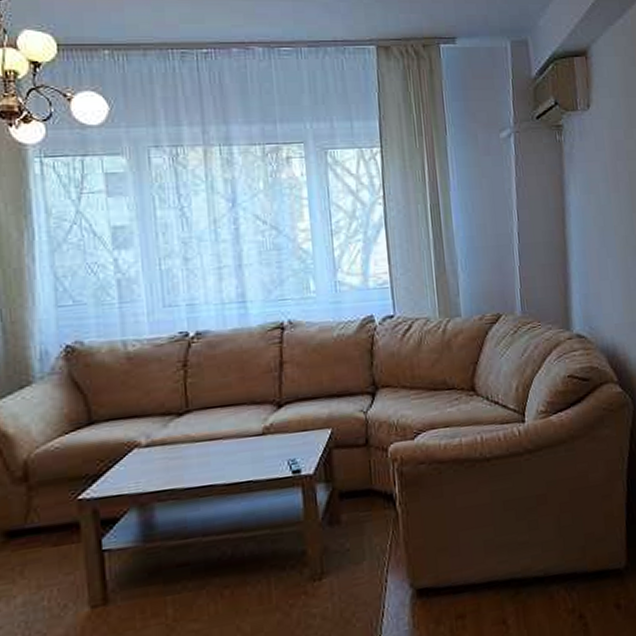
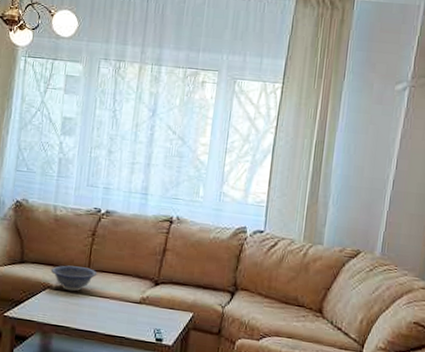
decorative bowl: none [134,408,200,444] -> present [50,265,98,292]

